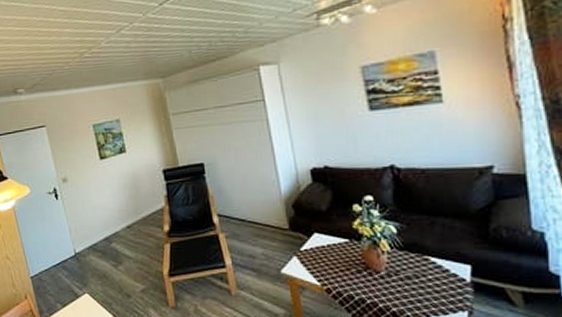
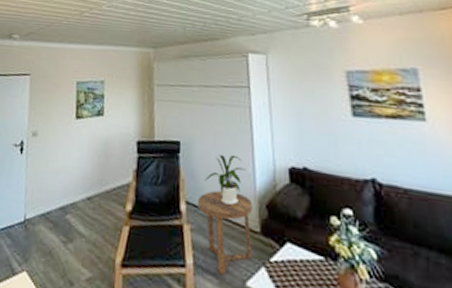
side table: none [228,199,284,267] -> present [197,190,253,275]
house plant: none [232,166,270,212] -> present [205,154,246,206]

